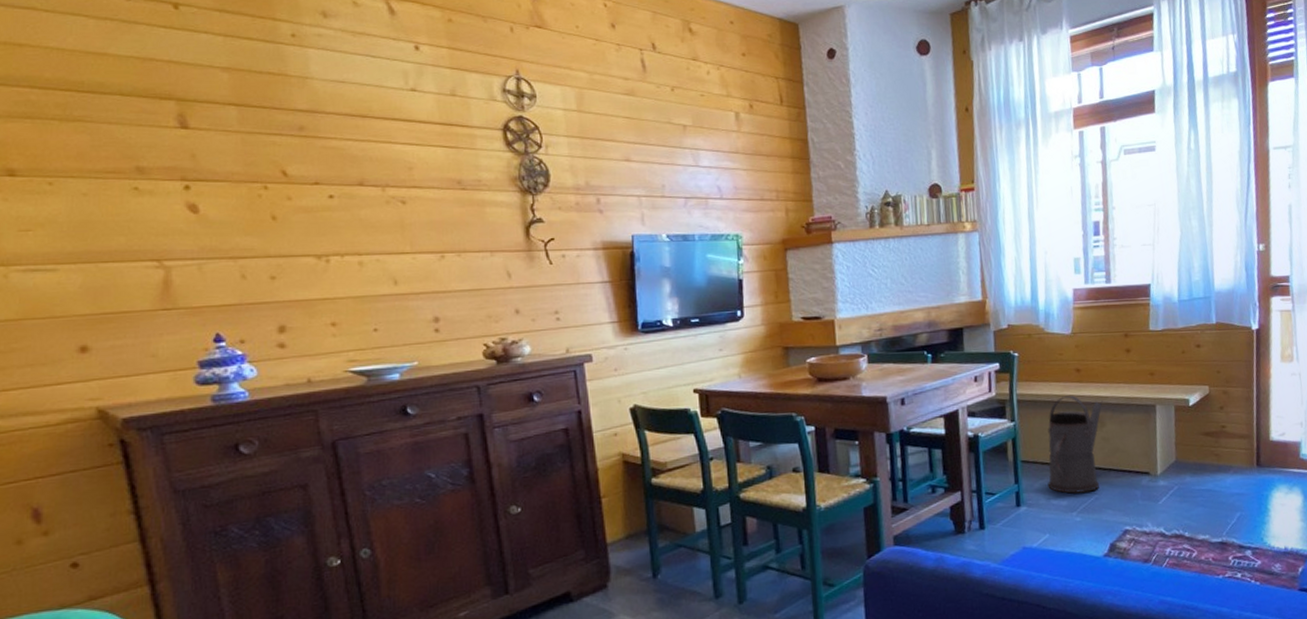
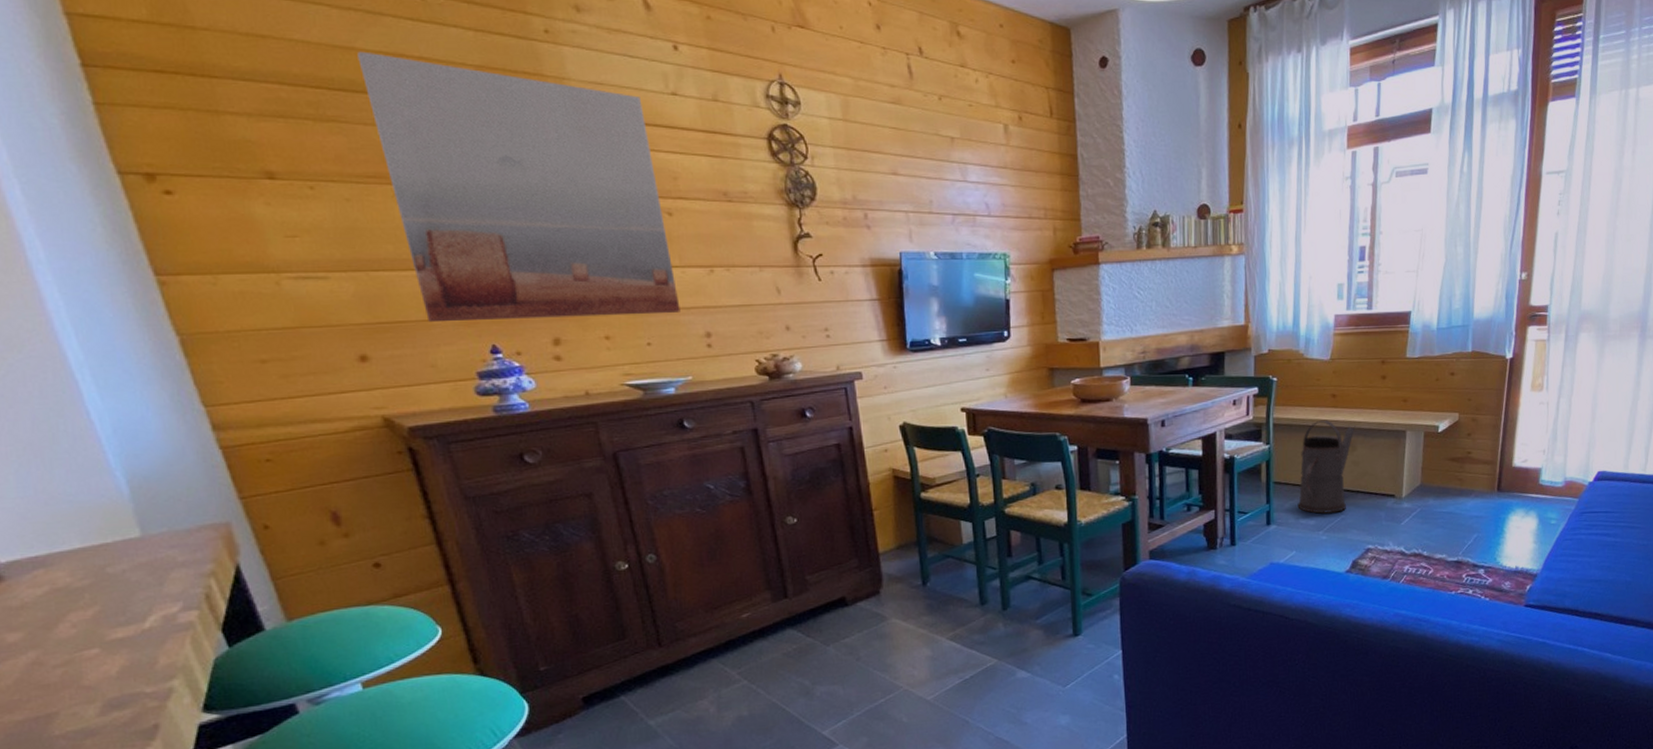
wall art: none [109,56,409,312] -> present [357,51,680,323]

